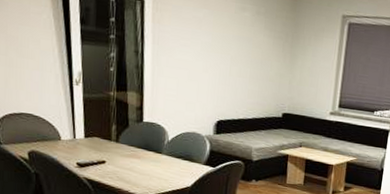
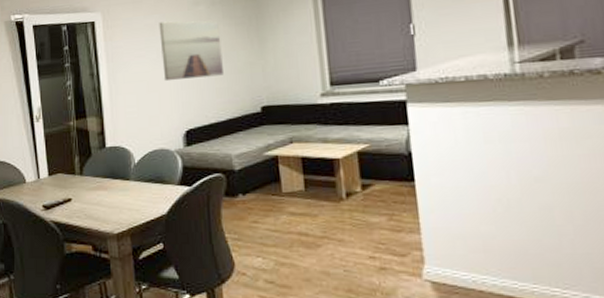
wall art: none [205,18,260,80] -> present [159,21,223,82]

